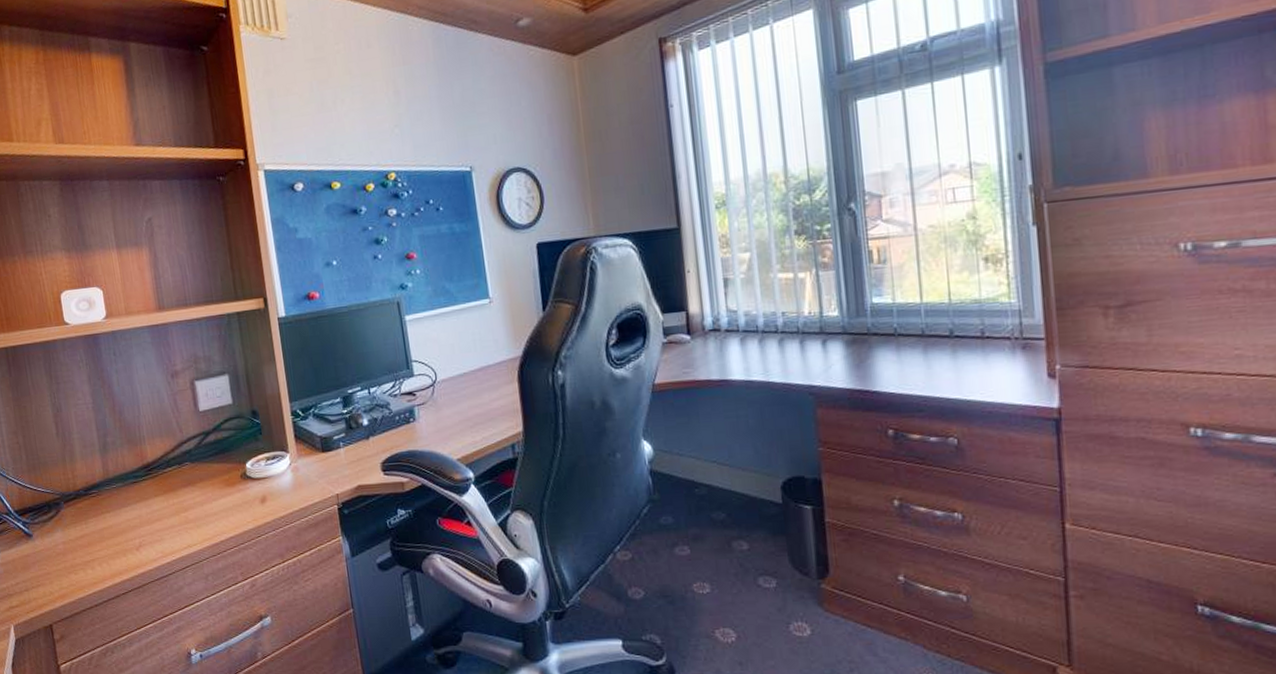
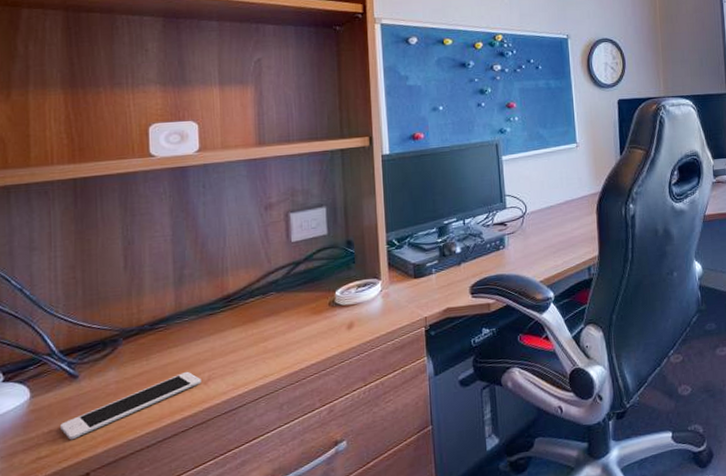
cell phone: none [24,536,134,594] -> present [60,371,201,440]

